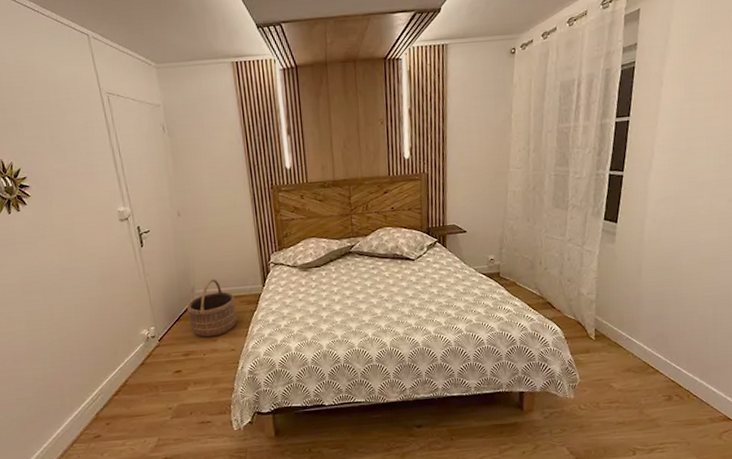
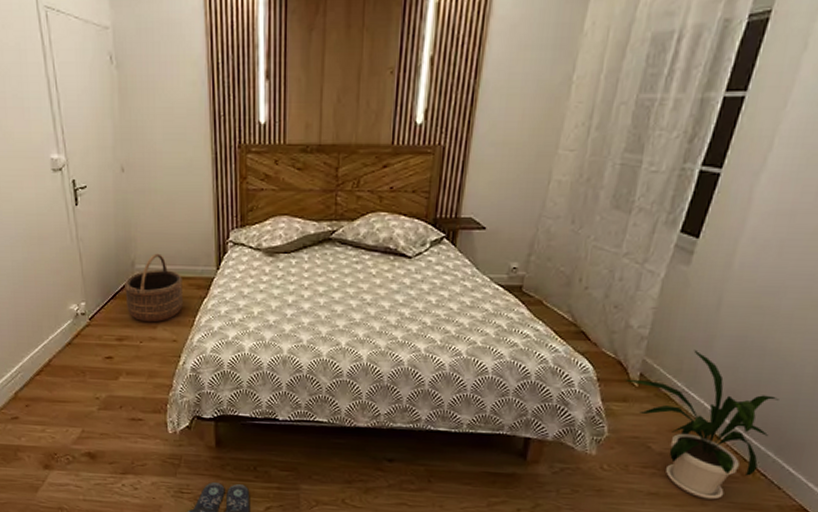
house plant: none [584,306,694,422] -> present [624,349,779,500]

